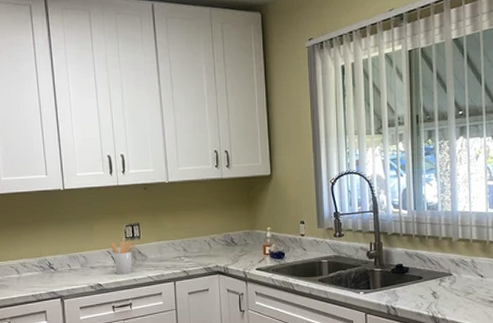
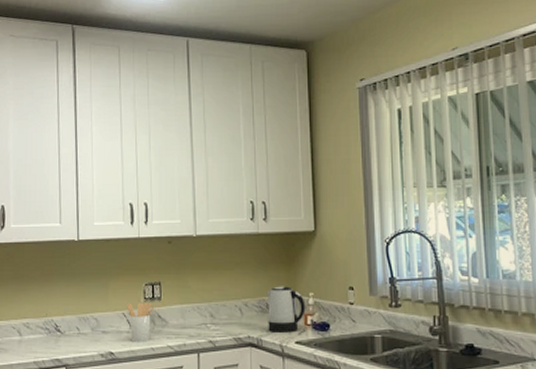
kettle: none [232,222,264,262] -> present [268,286,306,333]

